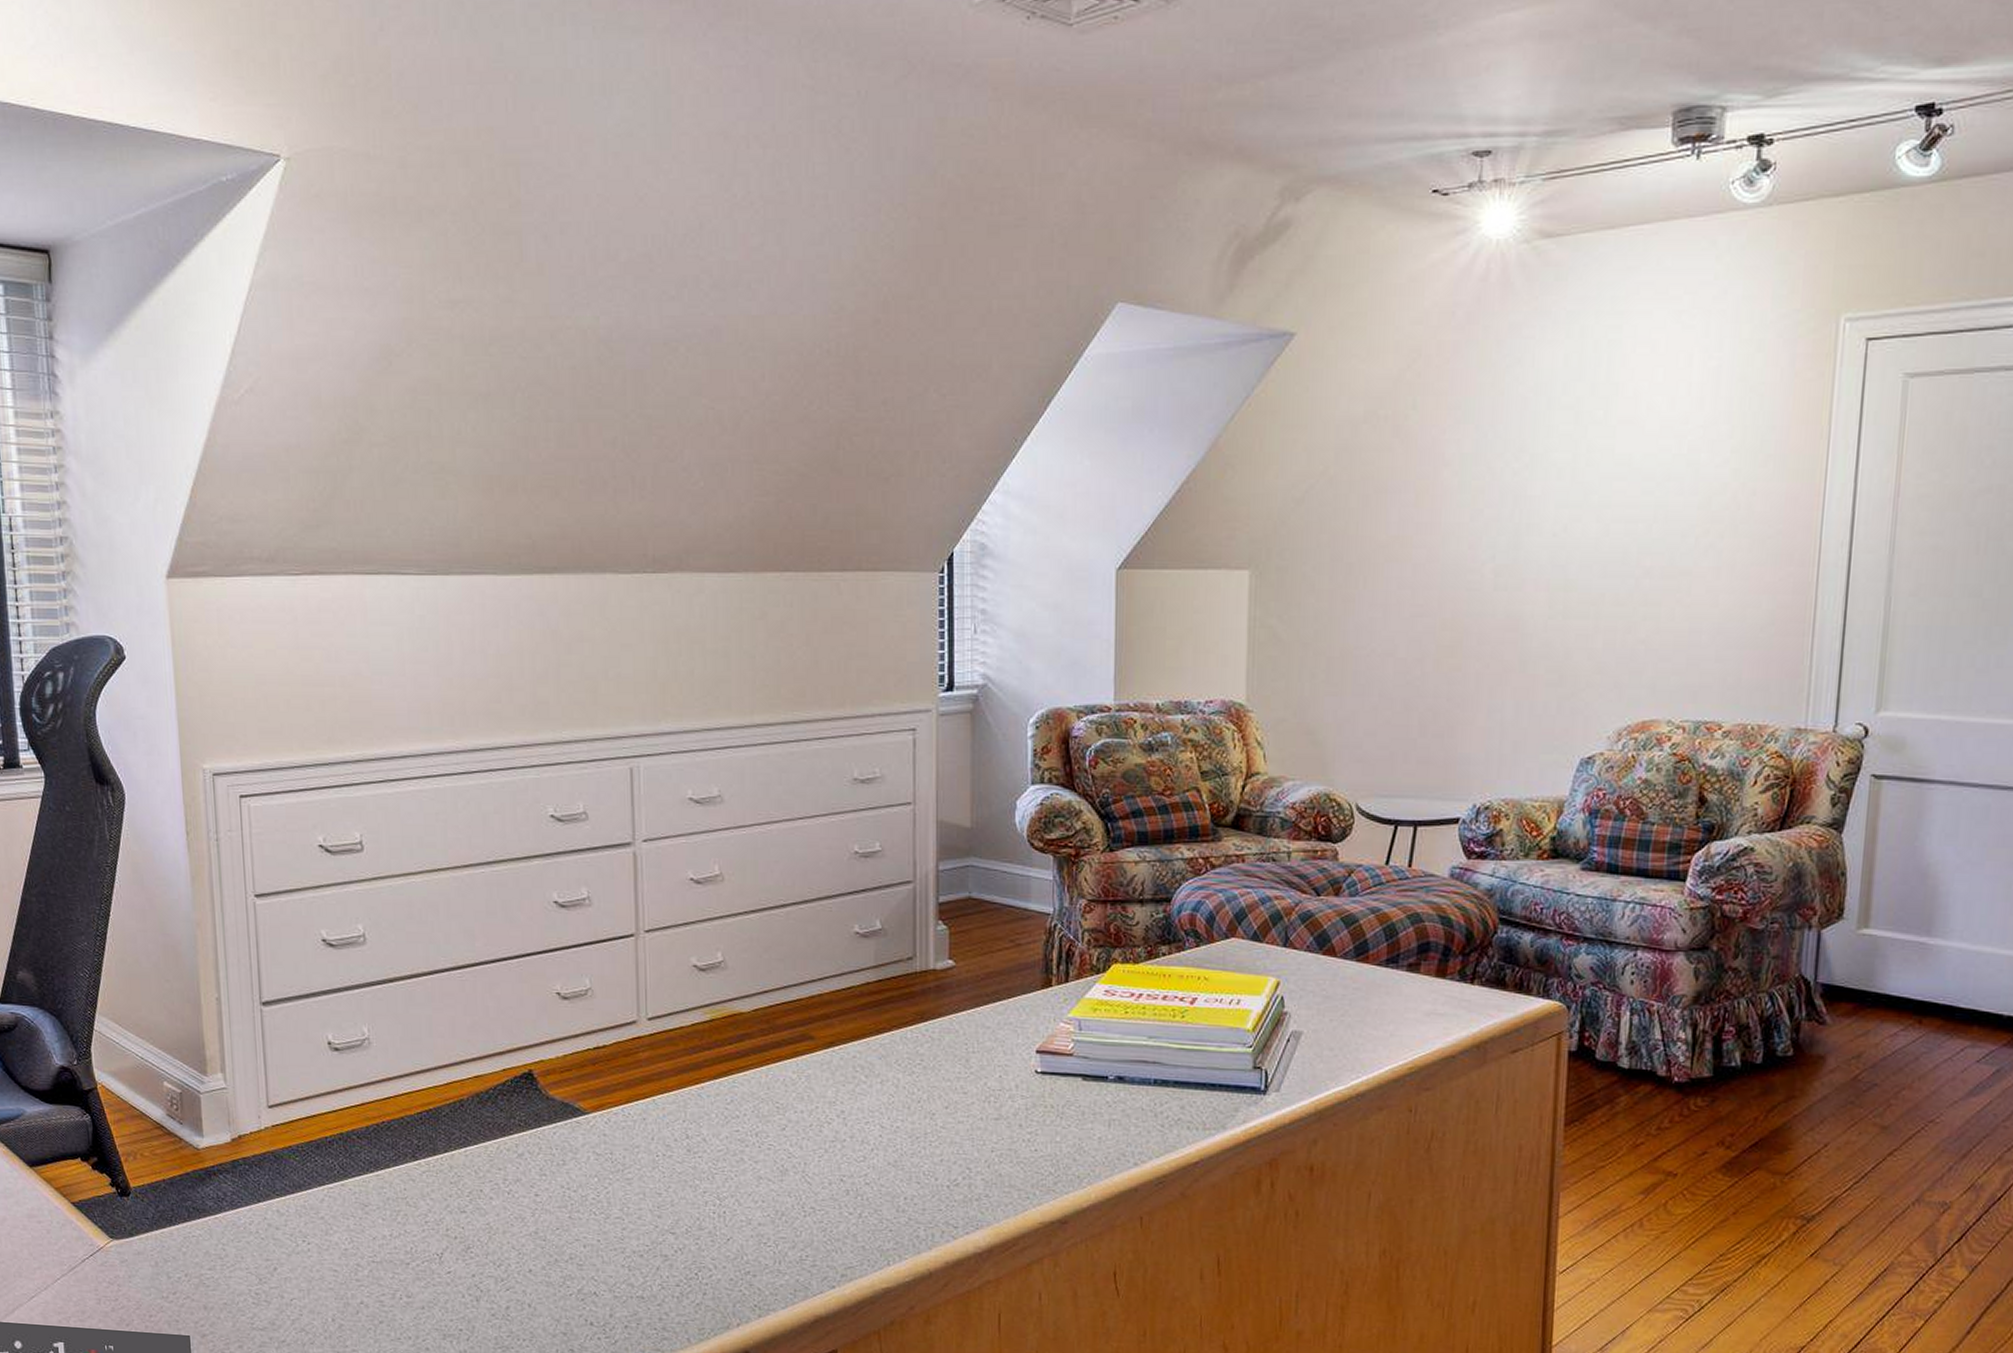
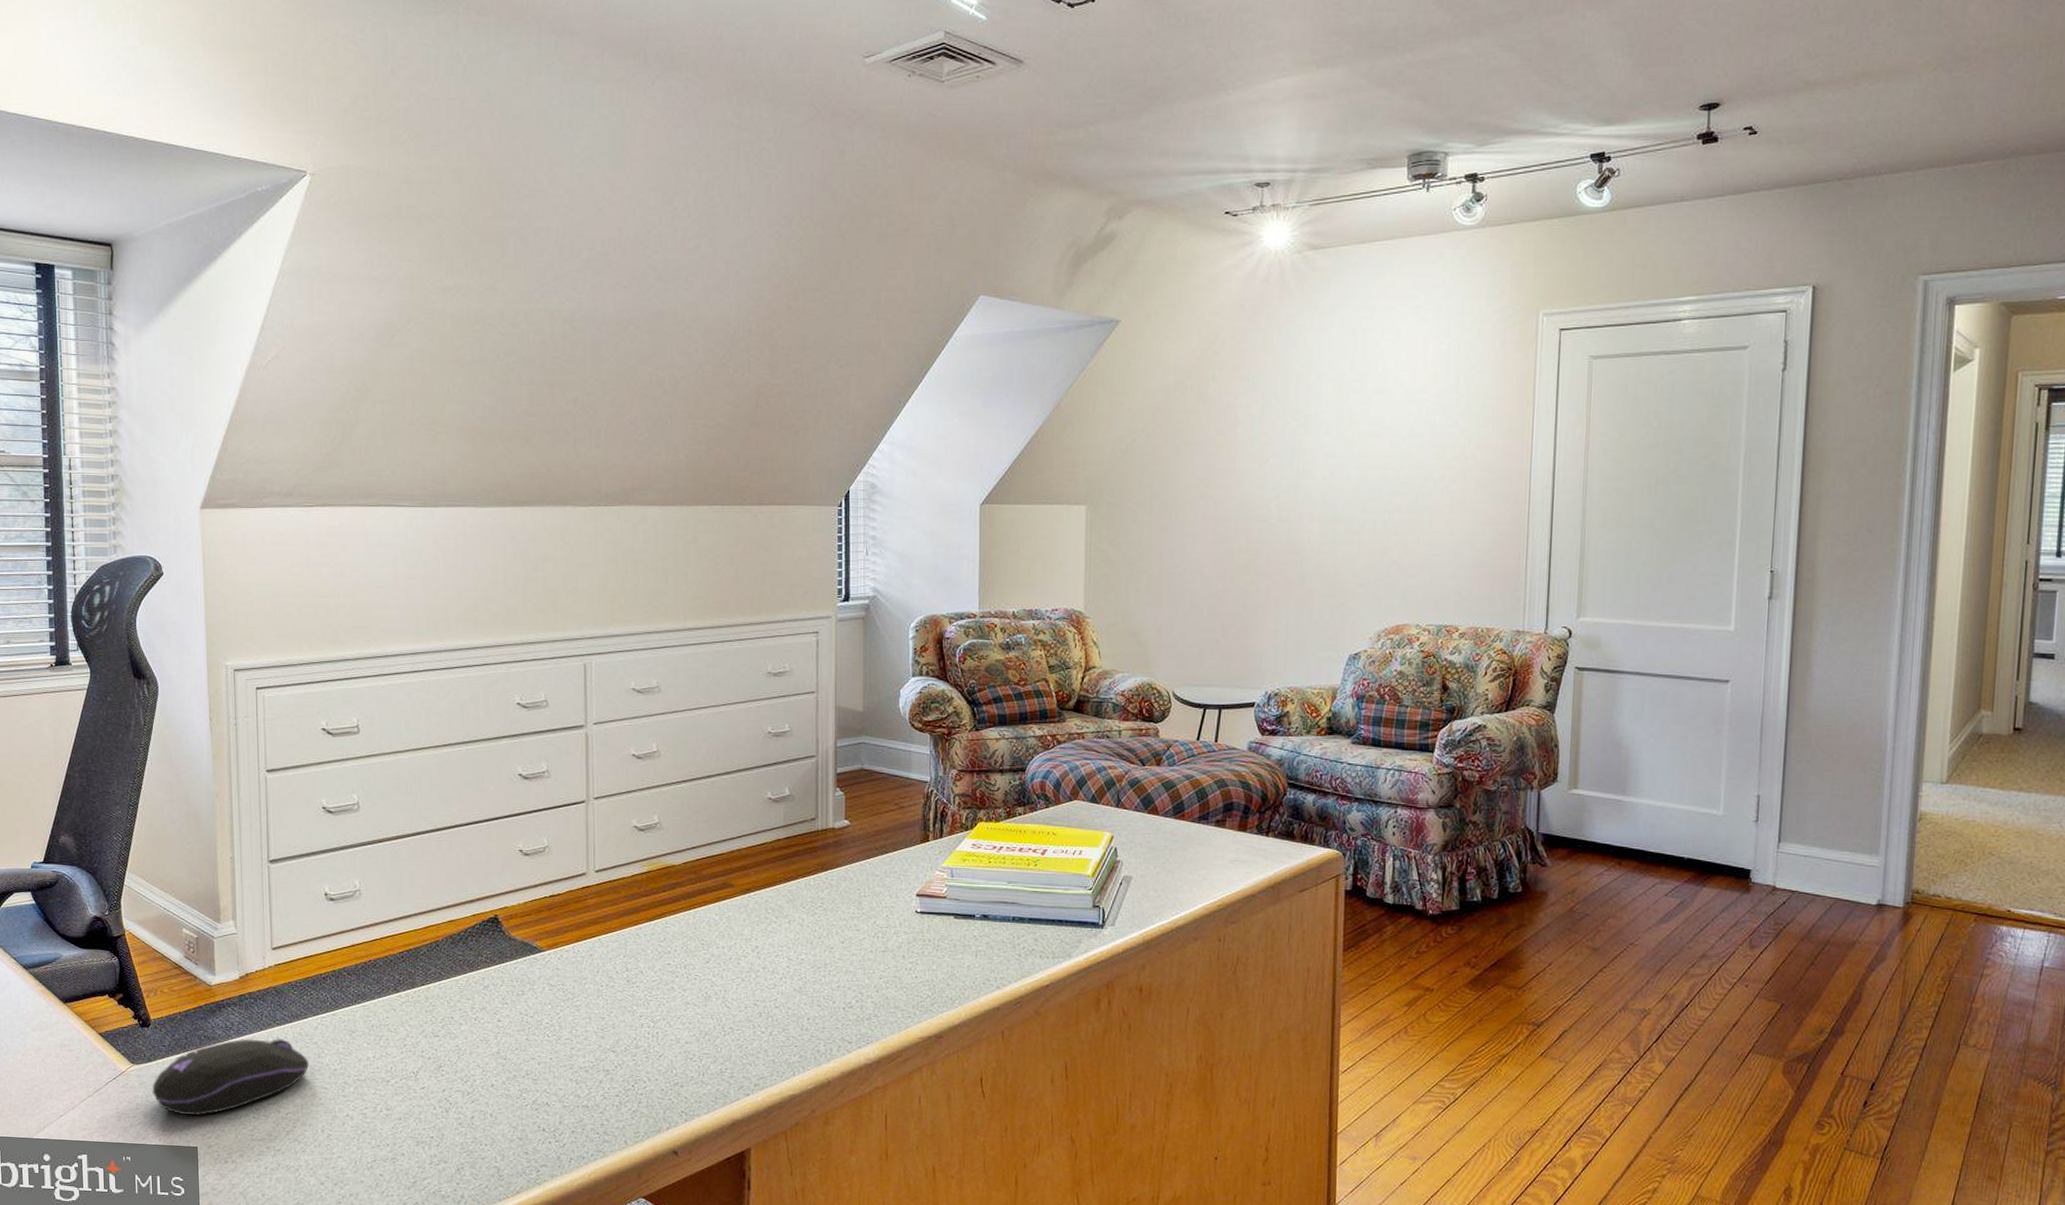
computer mouse: none [135,1211,316,1301] -> present [152,1038,310,1116]

